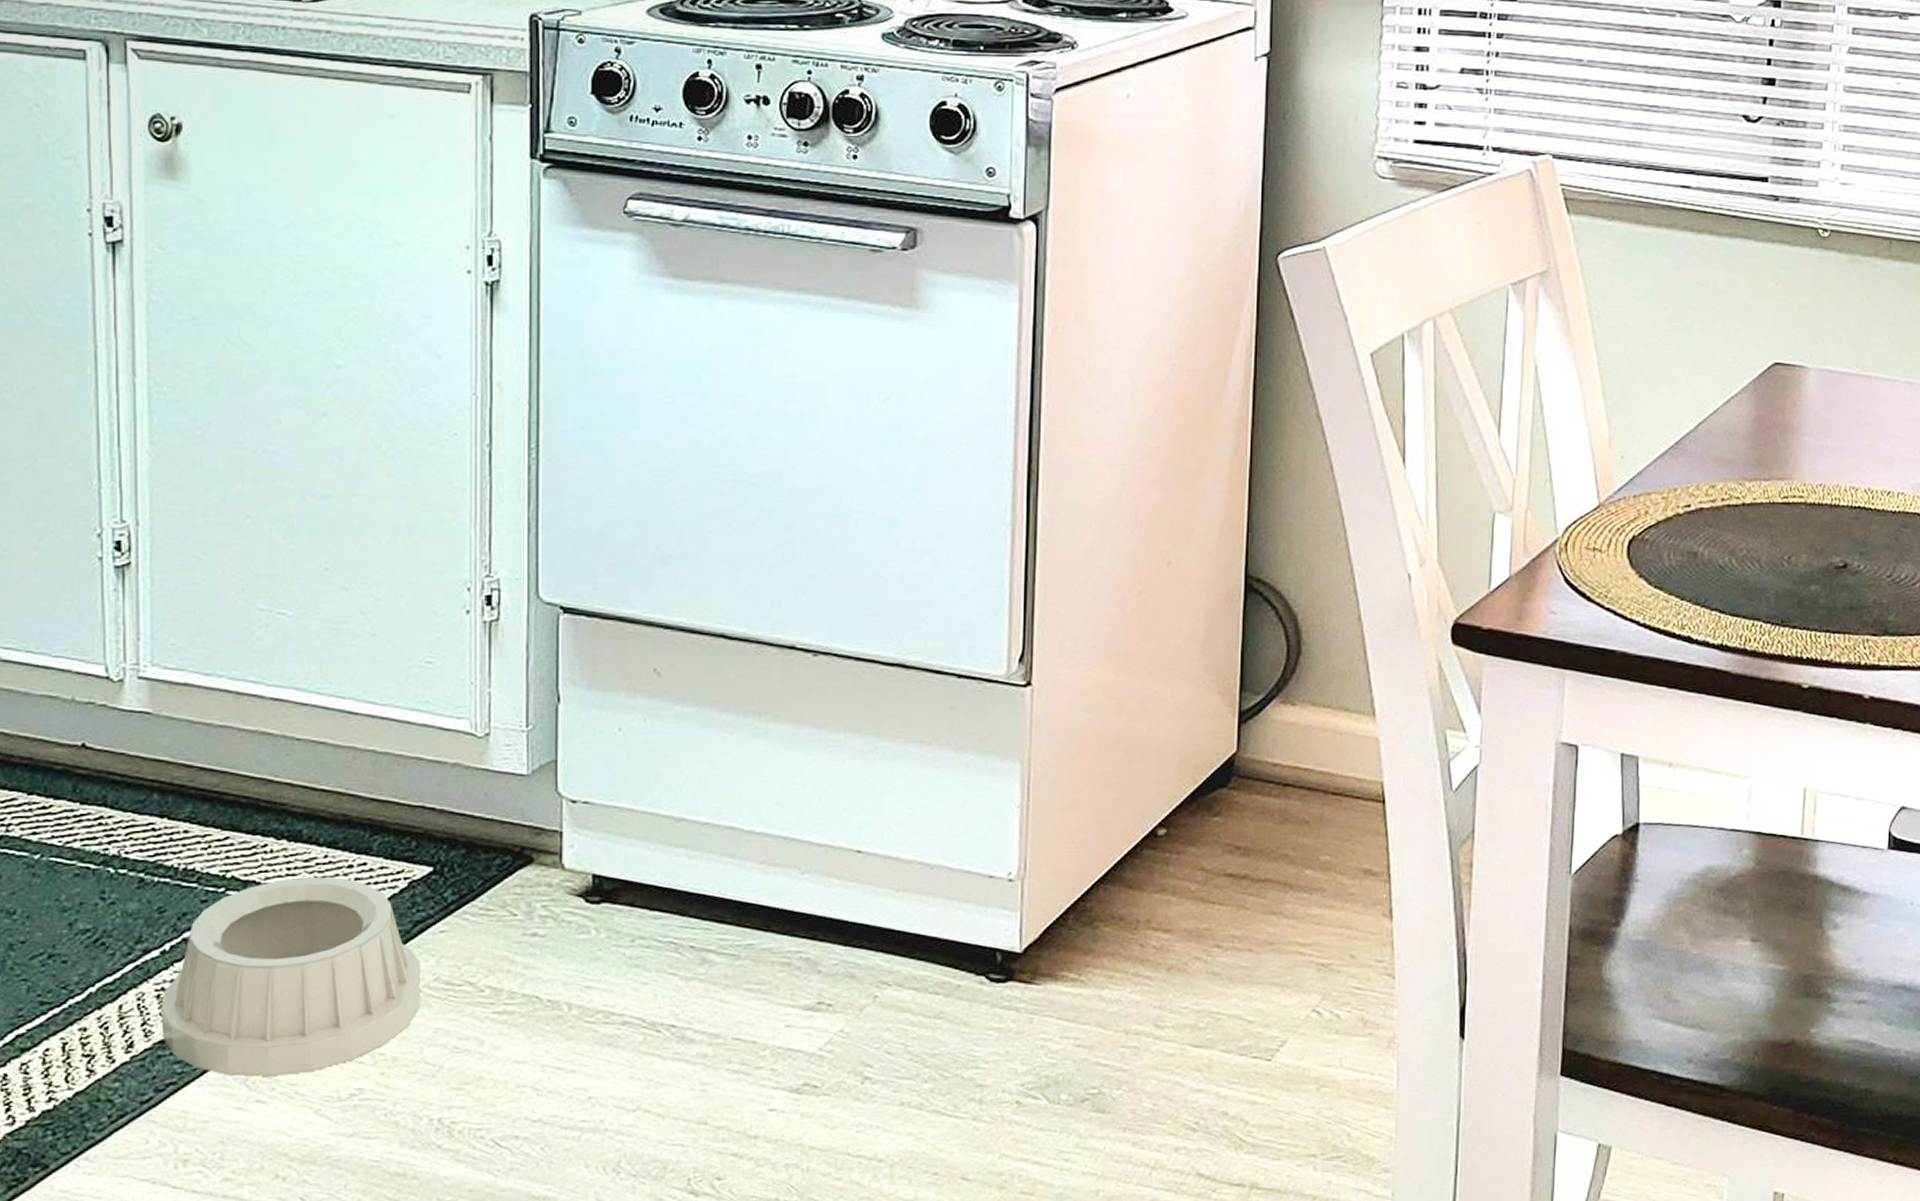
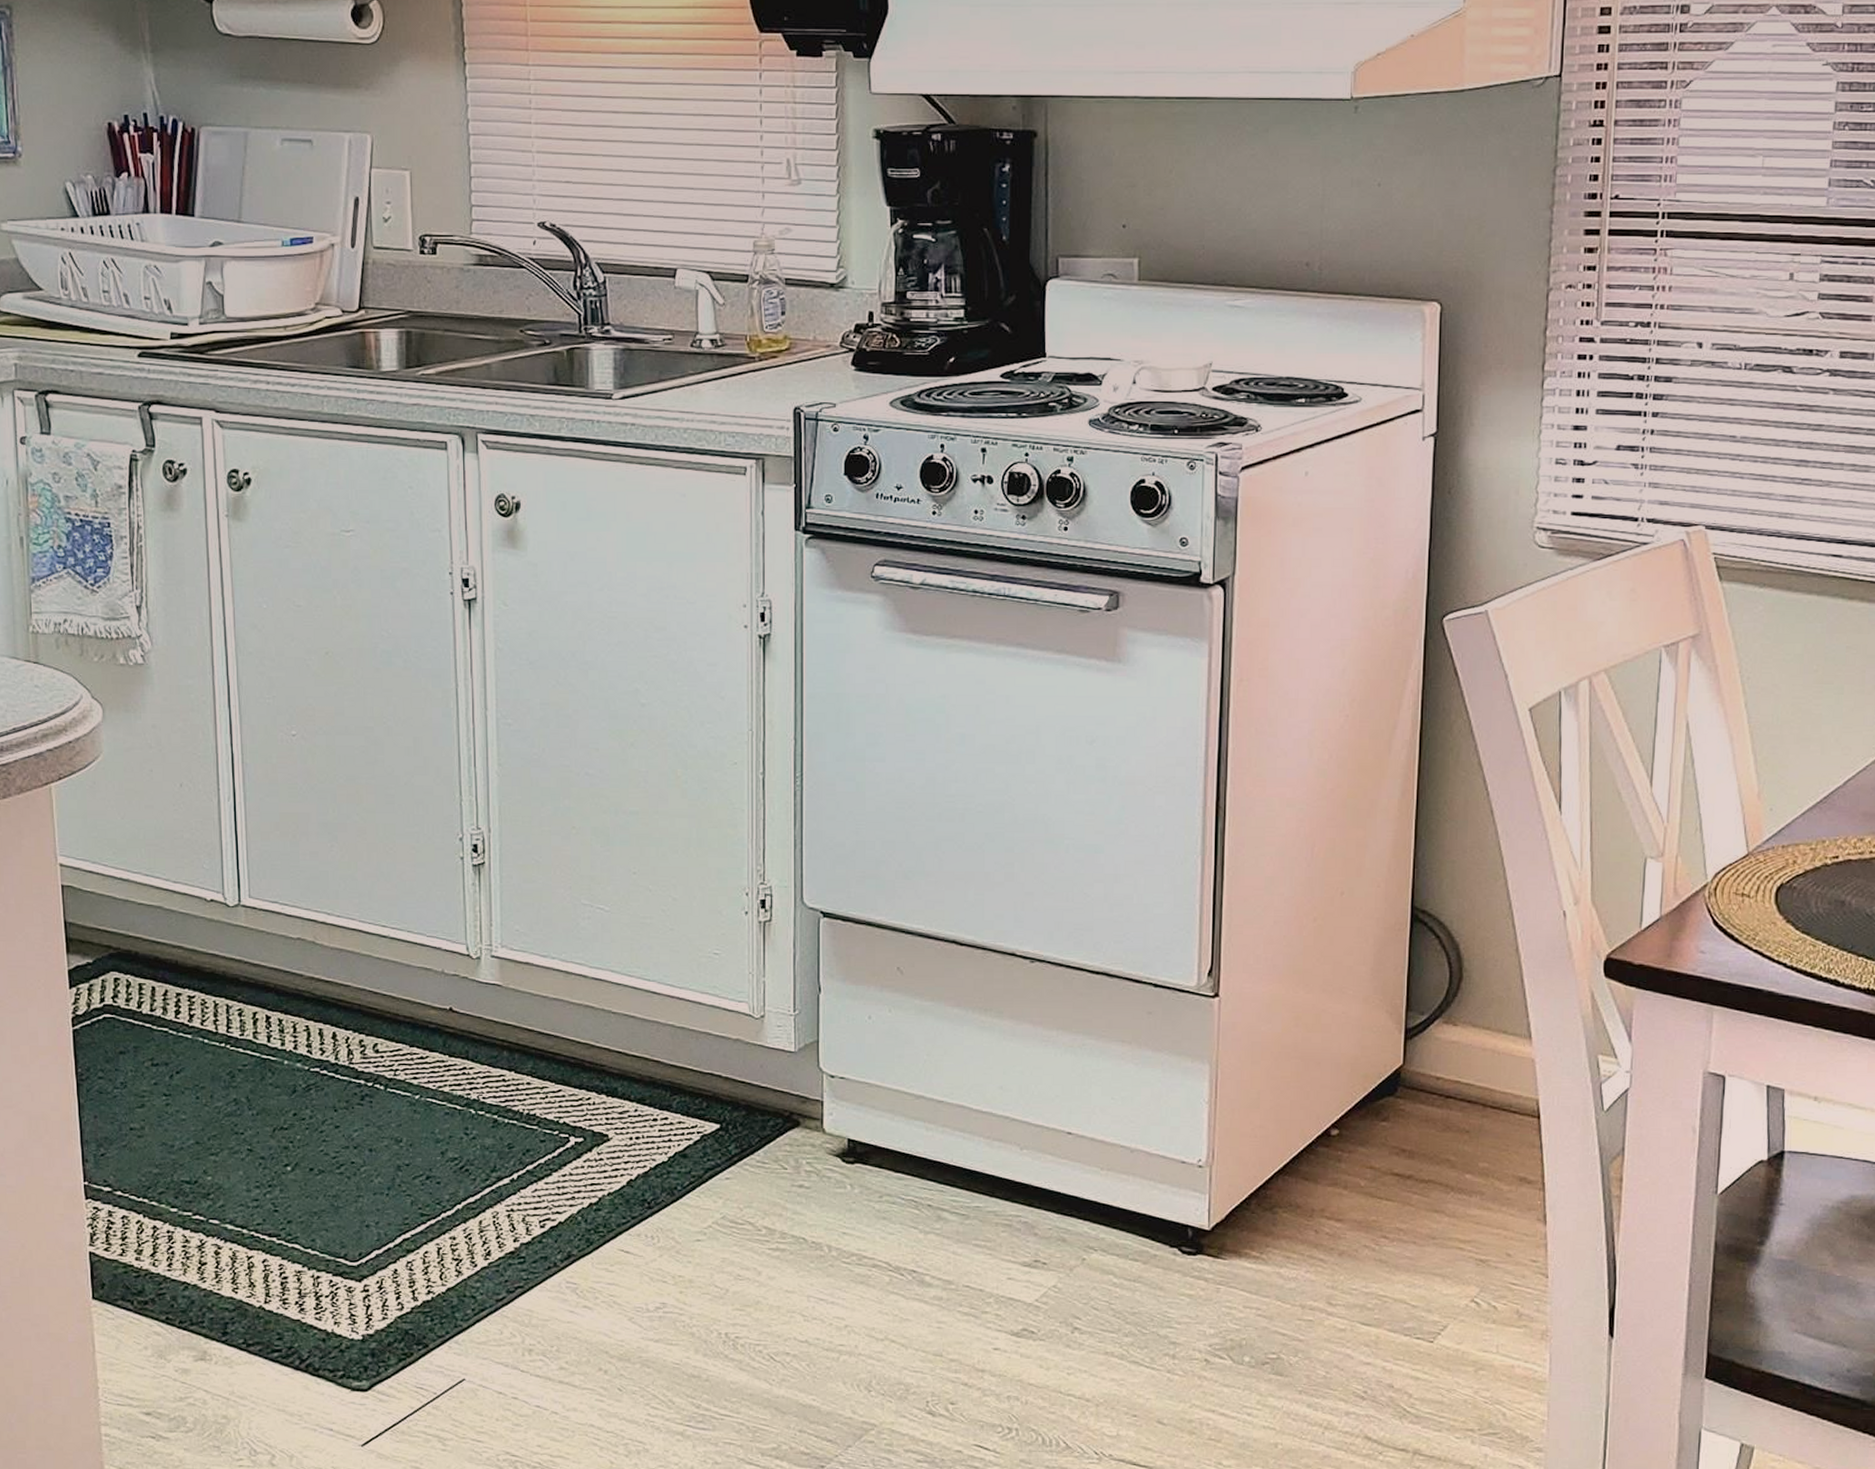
pet bowl: present [161,876,421,1077] -> none [511,1126,711,1288]

